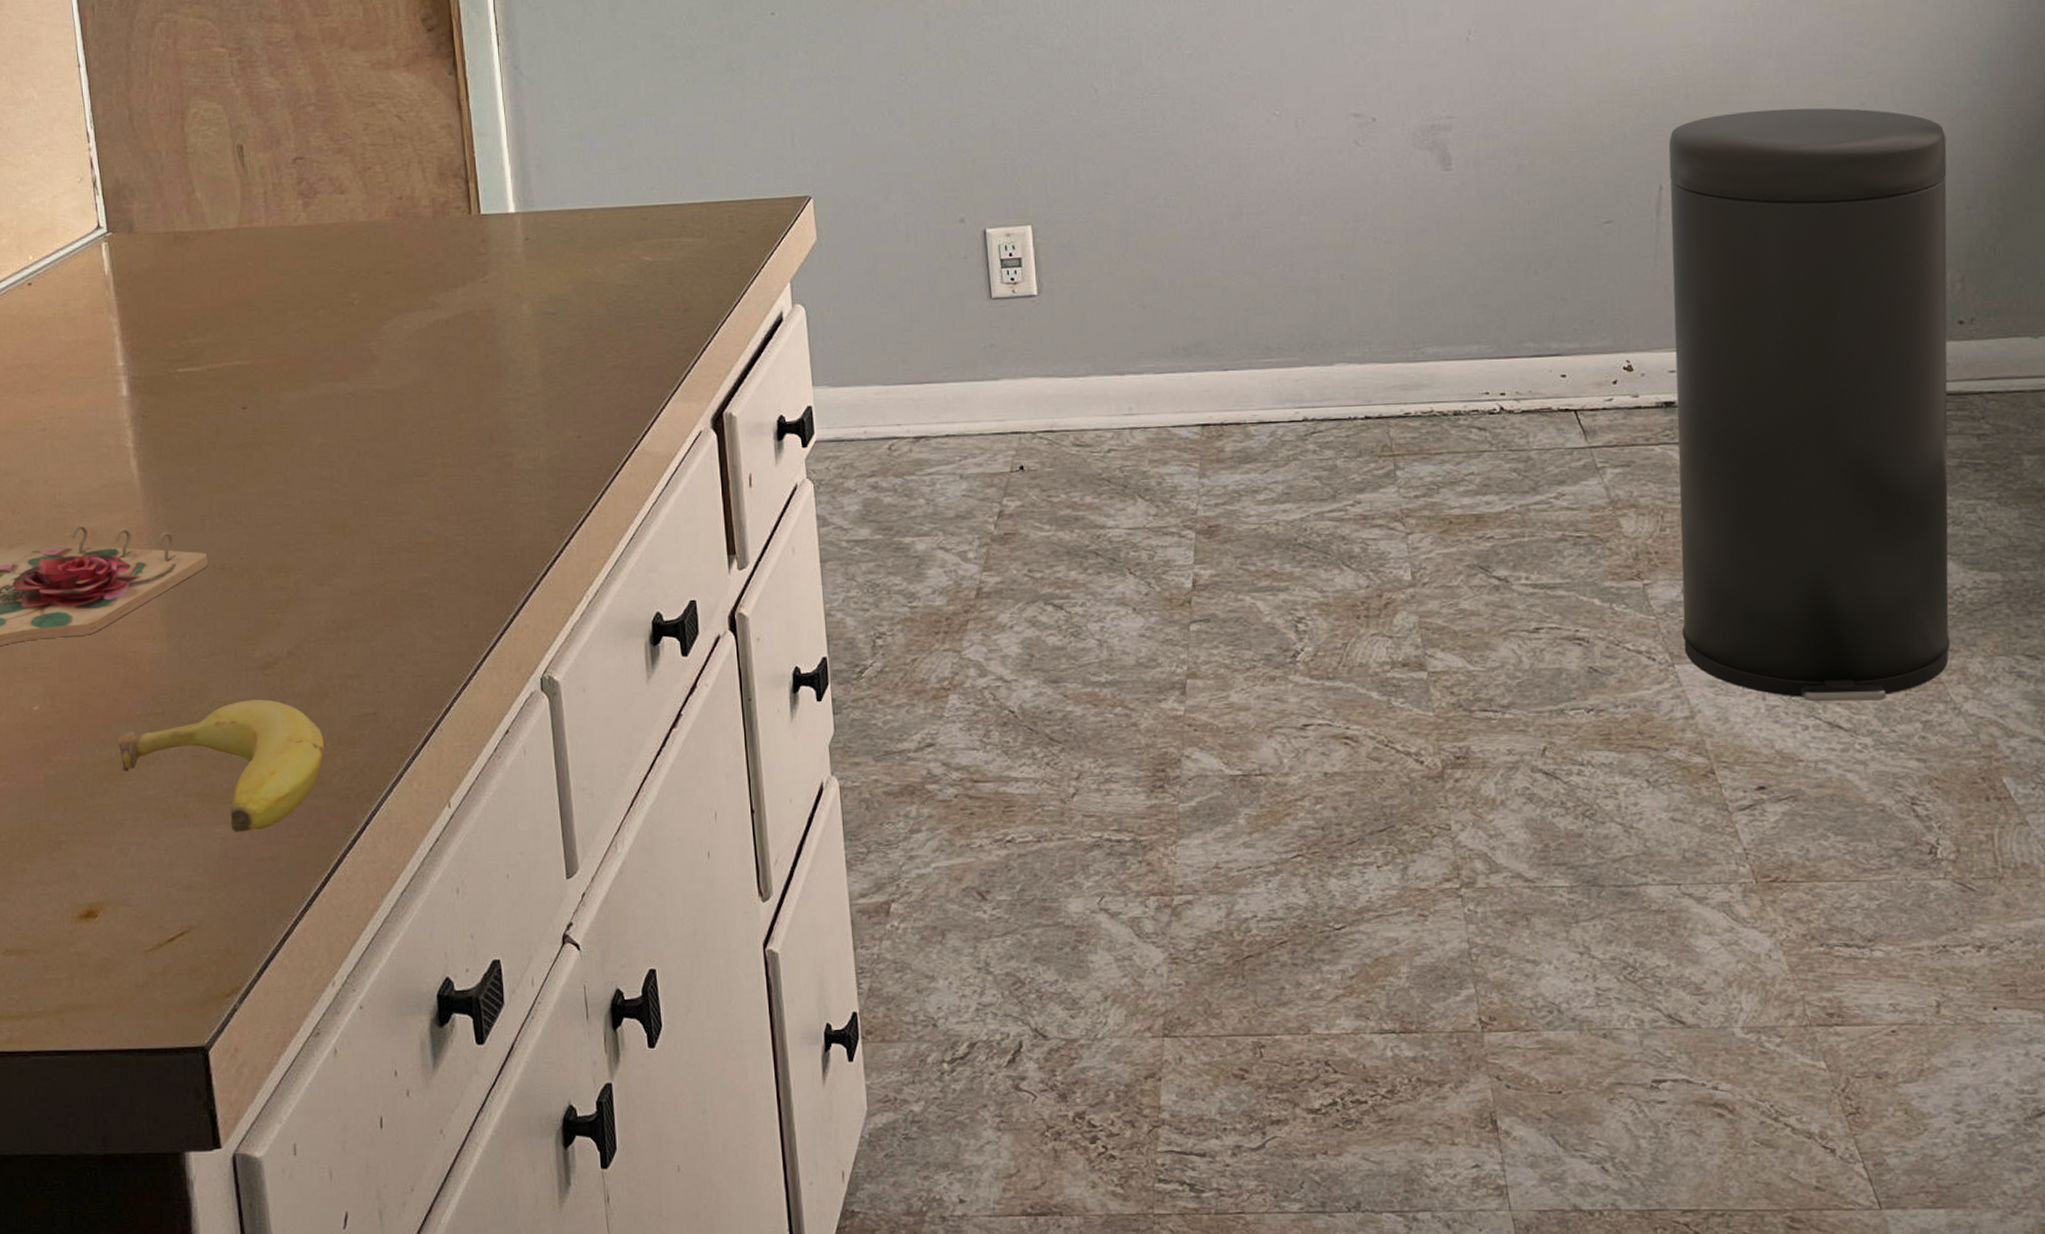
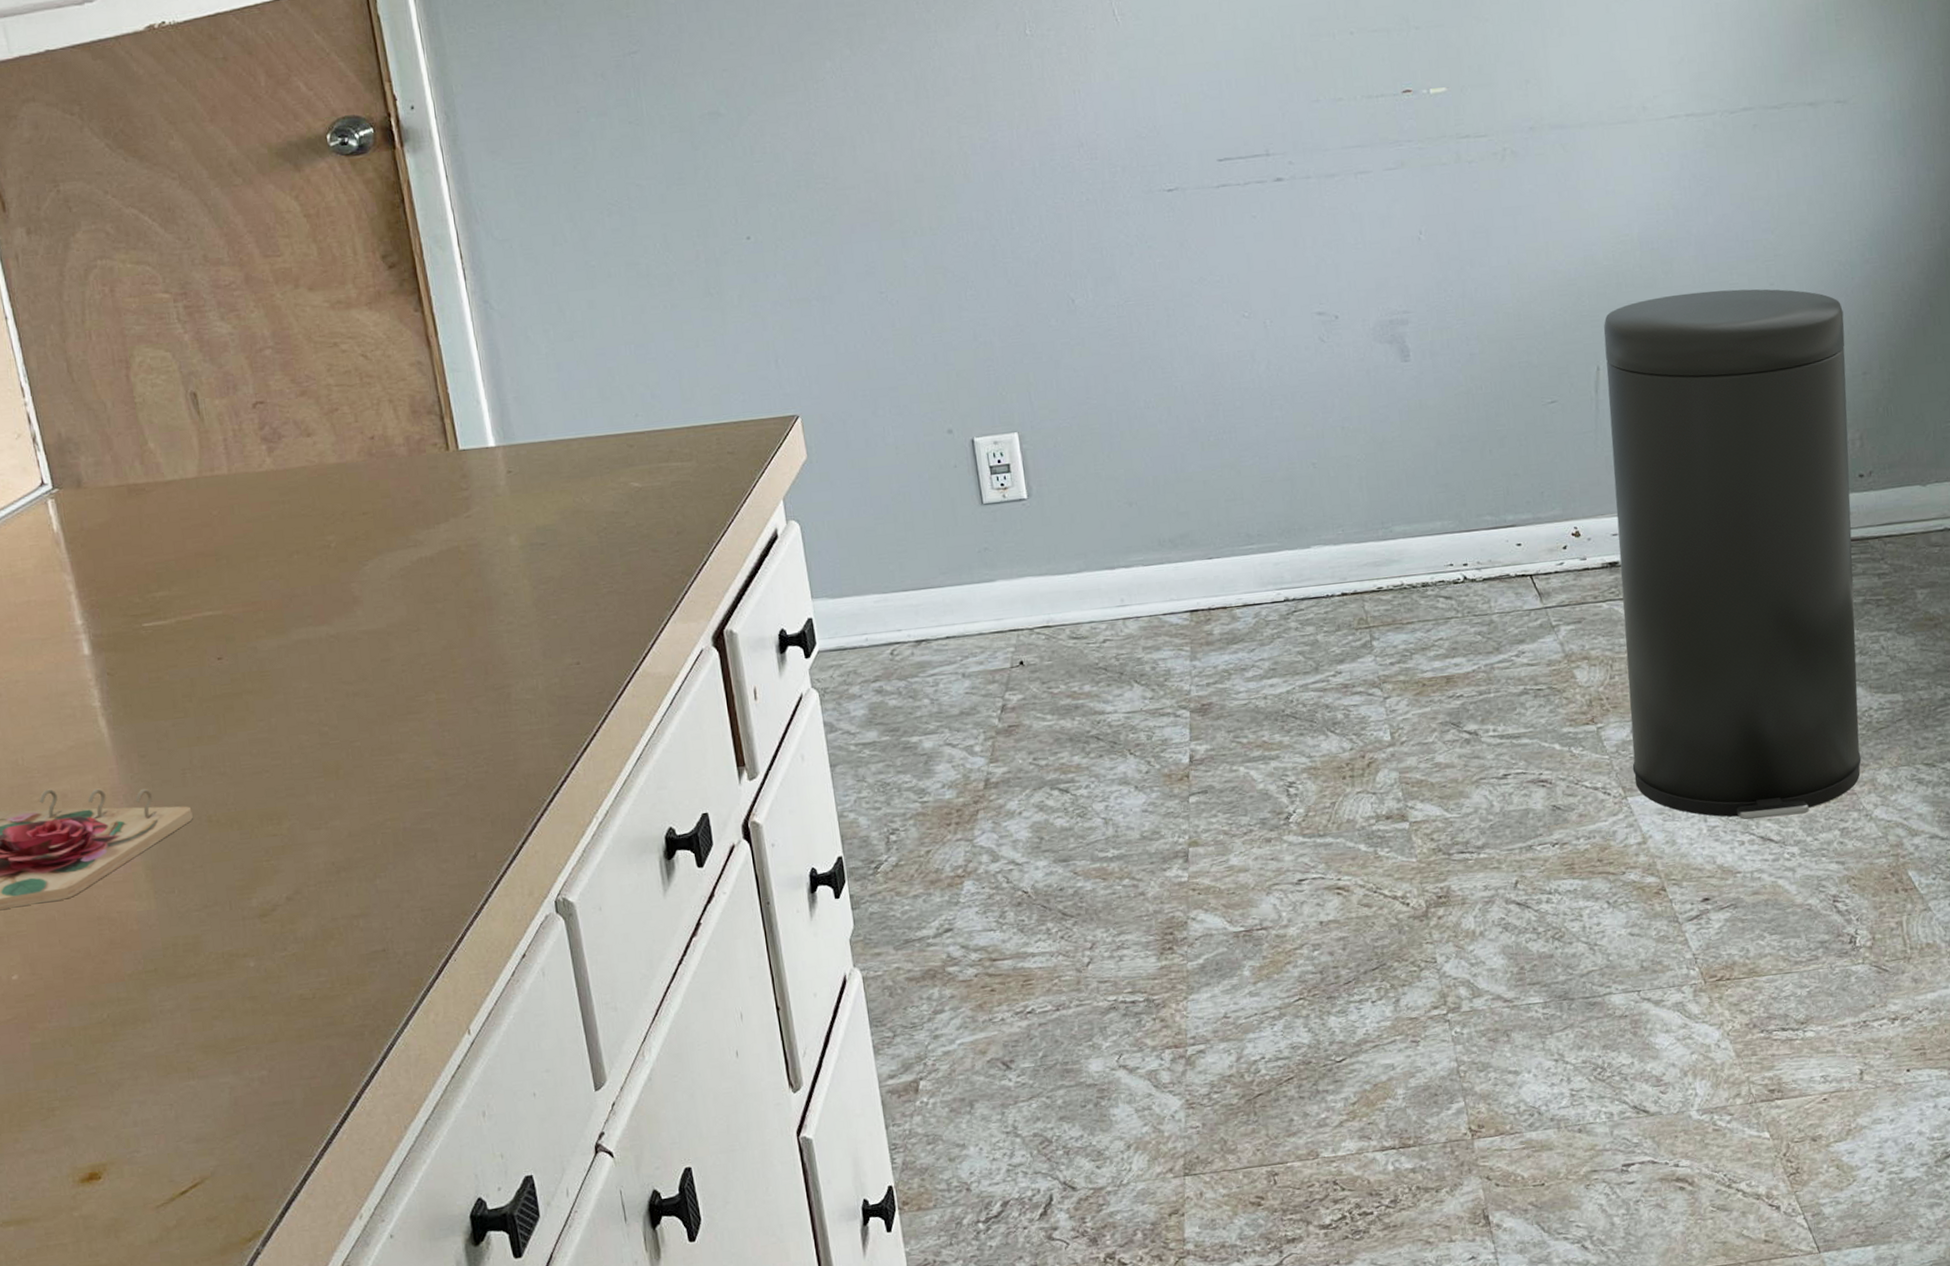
fruit: present [117,699,325,832] -> none [107,946,334,1080]

